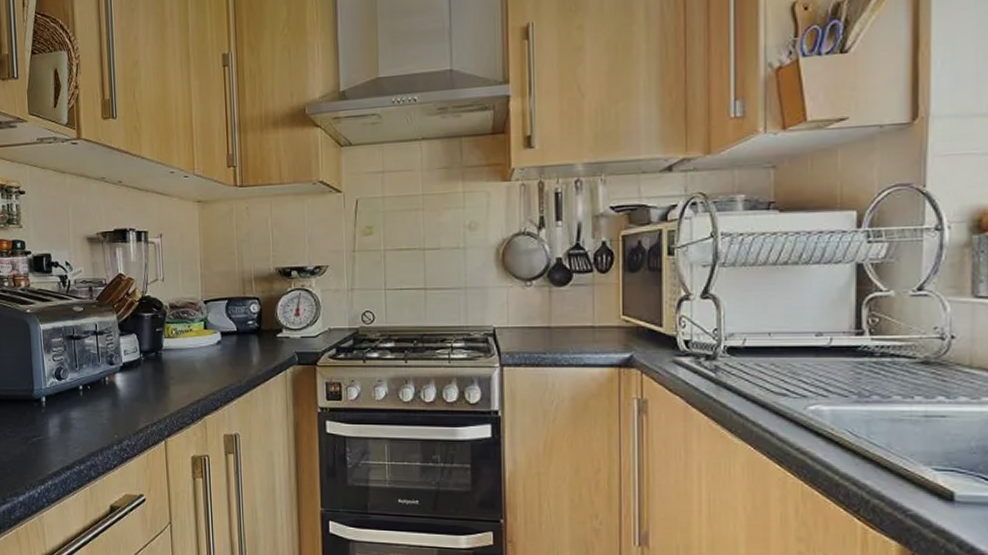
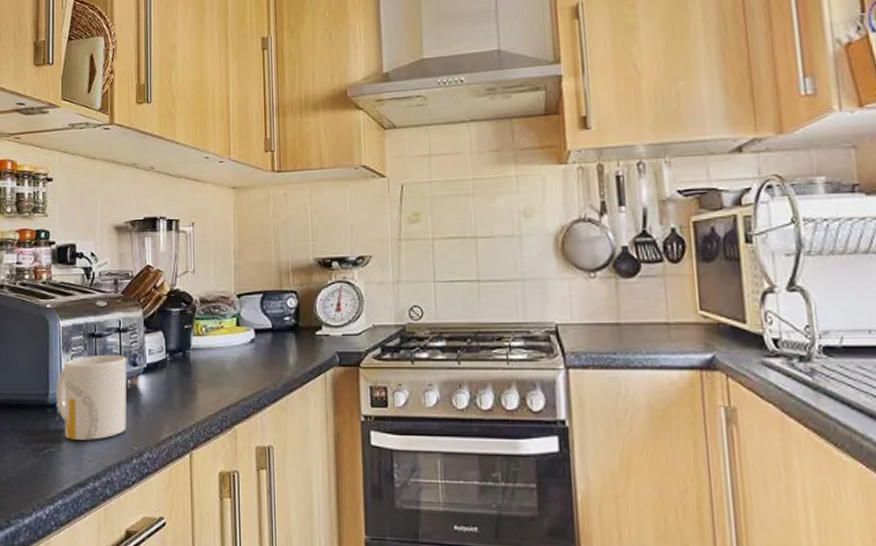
mug: none [40,354,107,430] -> present [56,354,127,440]

